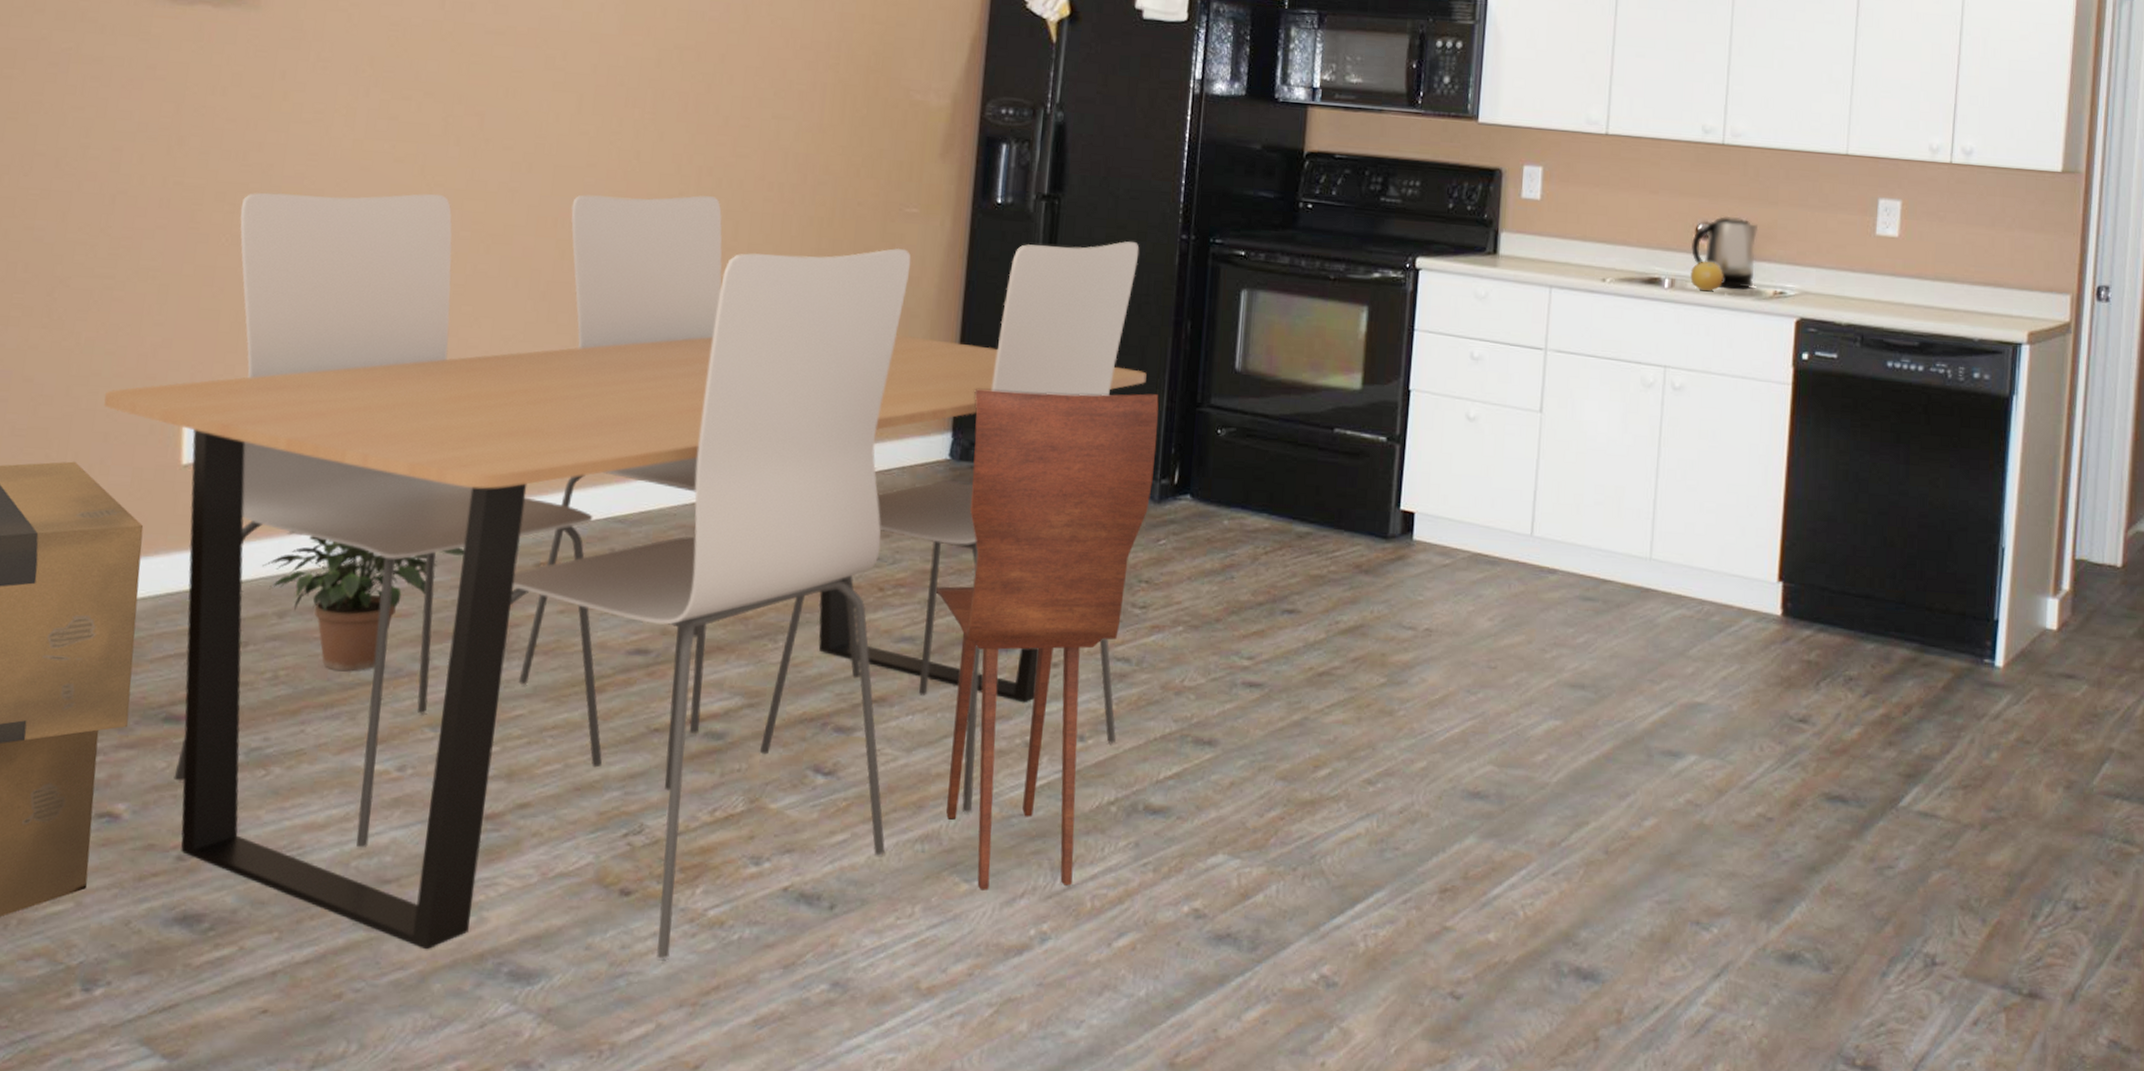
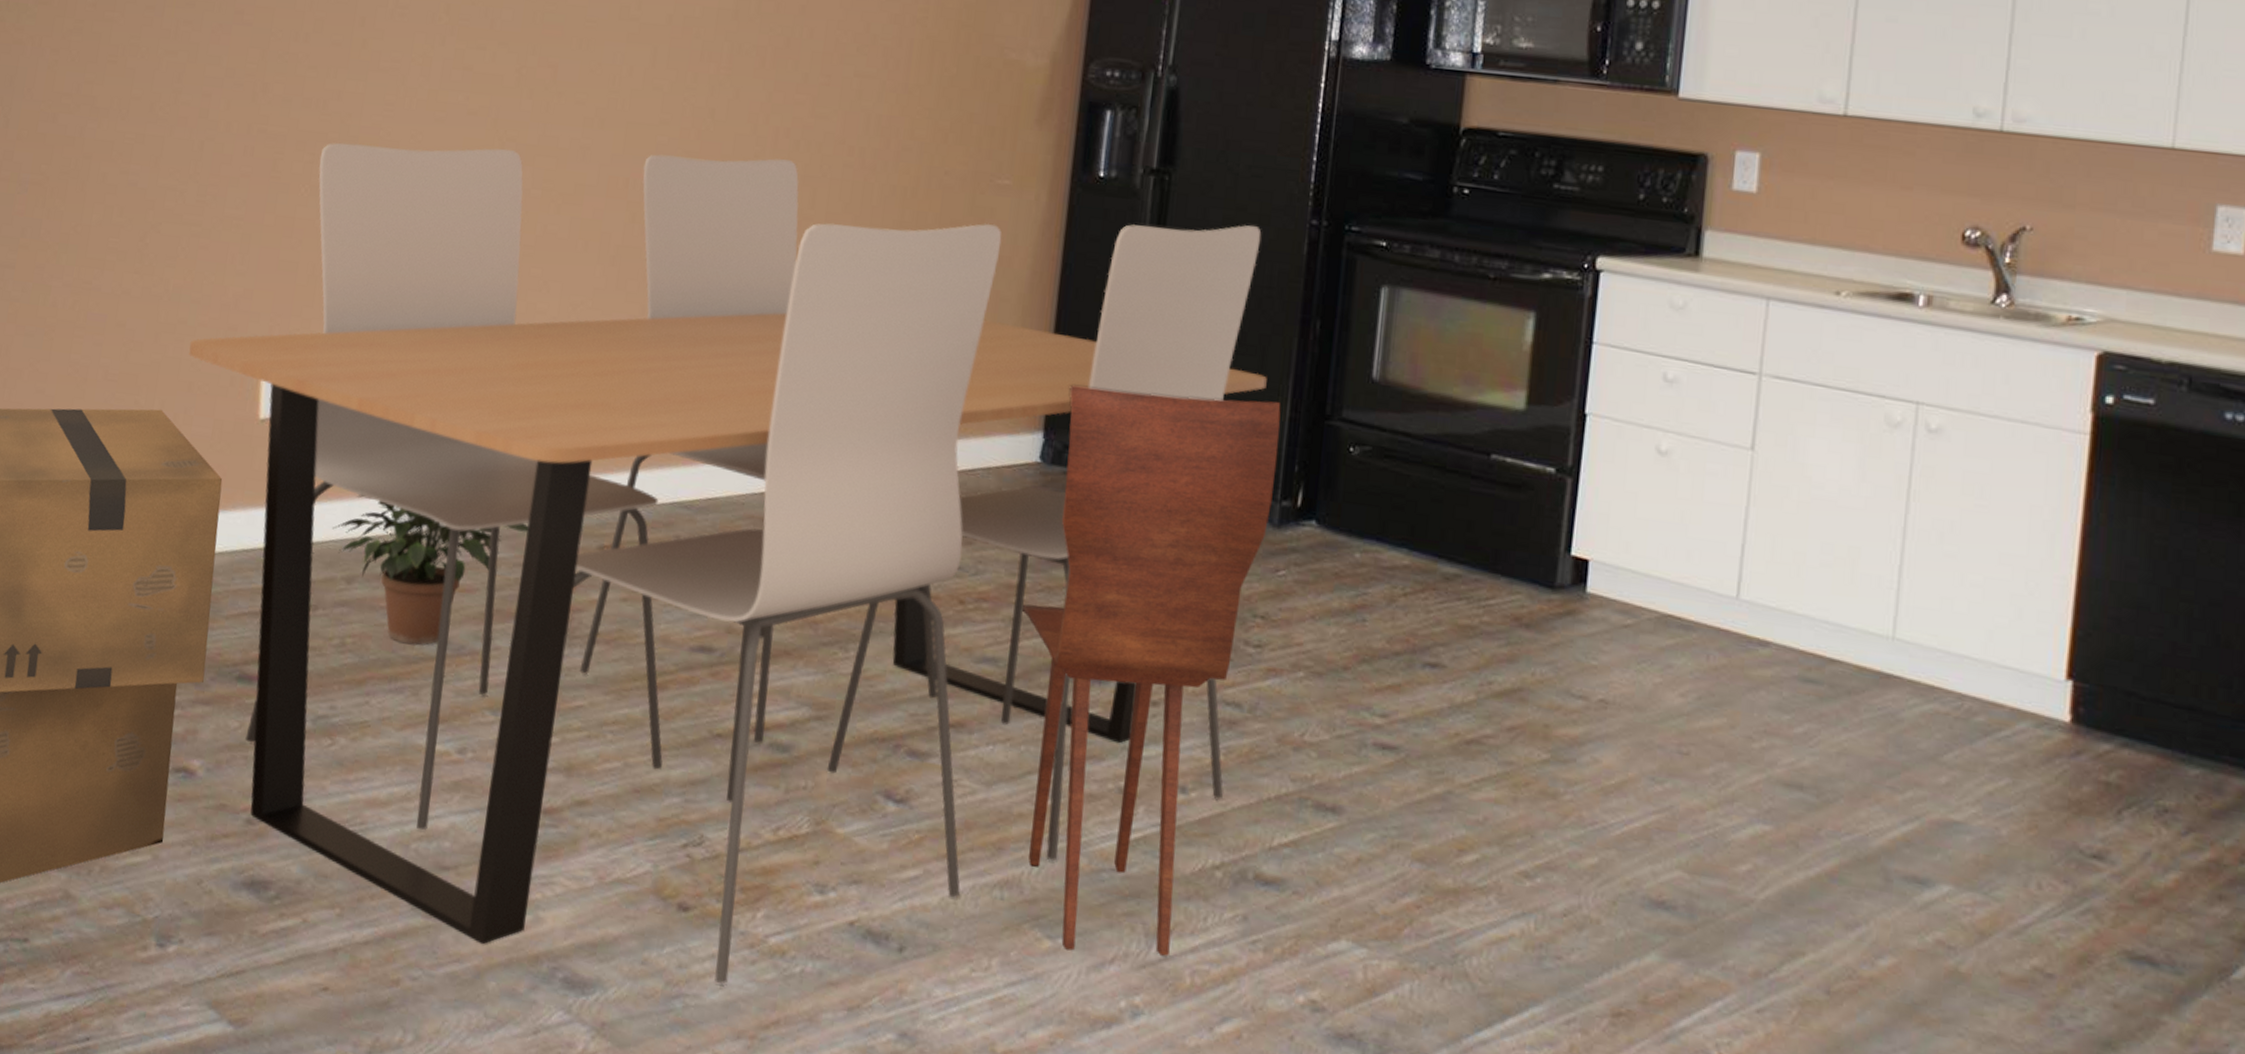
fruit: present [1690,261,1723,292] -> none [1953,275,1998,313]
kettle: present [1691,215,1759,289] -> none [1955,220,2048,312]

